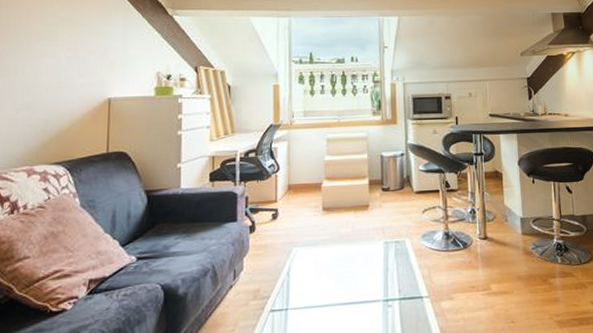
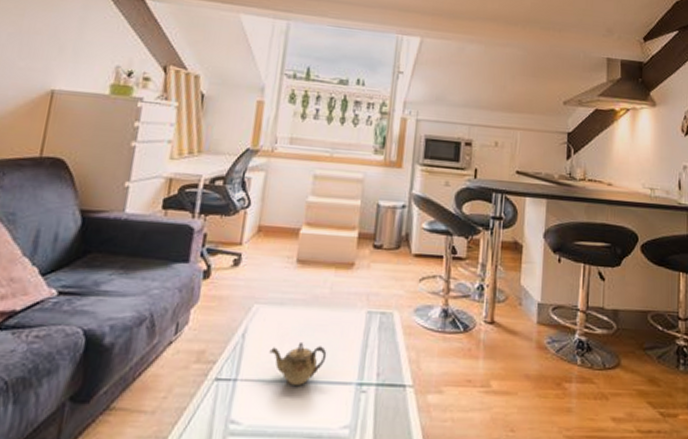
teapot: none [310,272,357,308] -> present [269,341,327,385]

